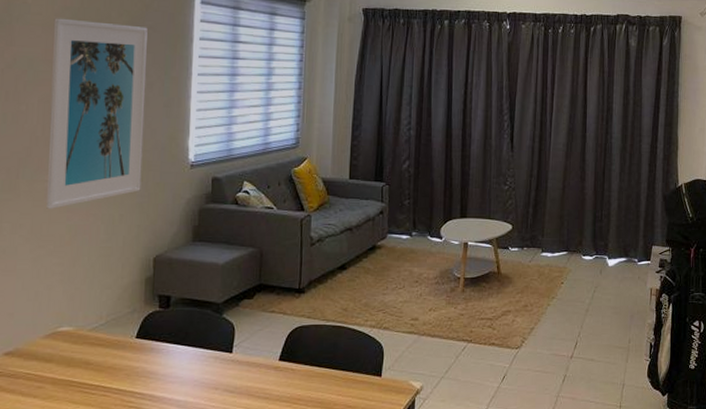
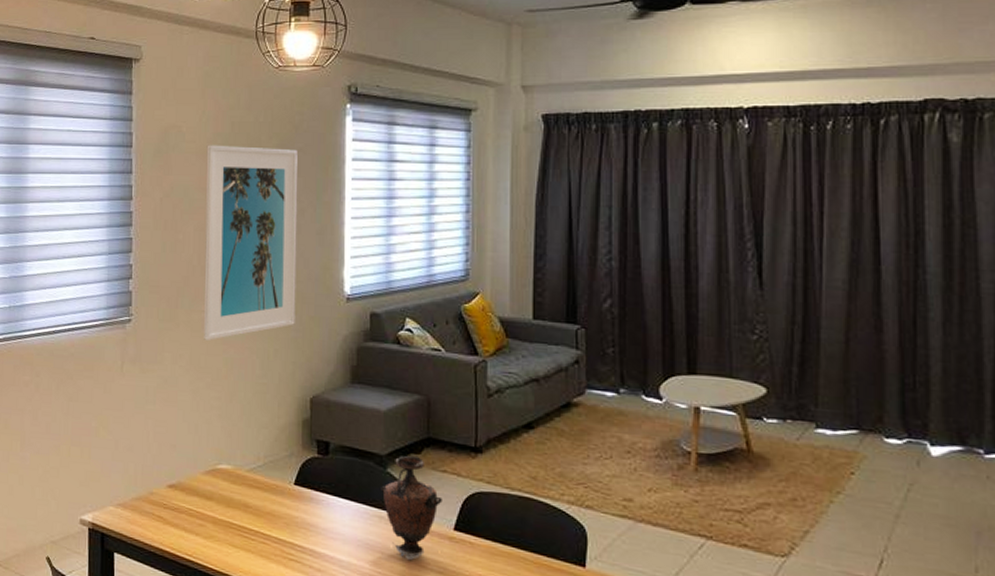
vase: none [217,301,270,392] -> present [381,455,442,561]

